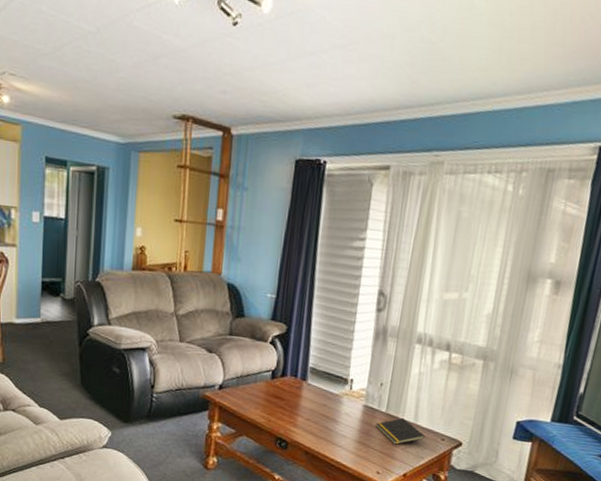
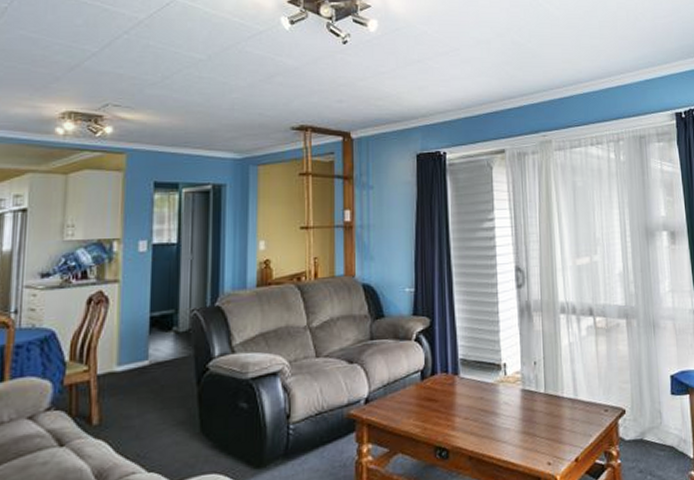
notepad: present [375,417,426,445] -> none [537,395,589,427]

